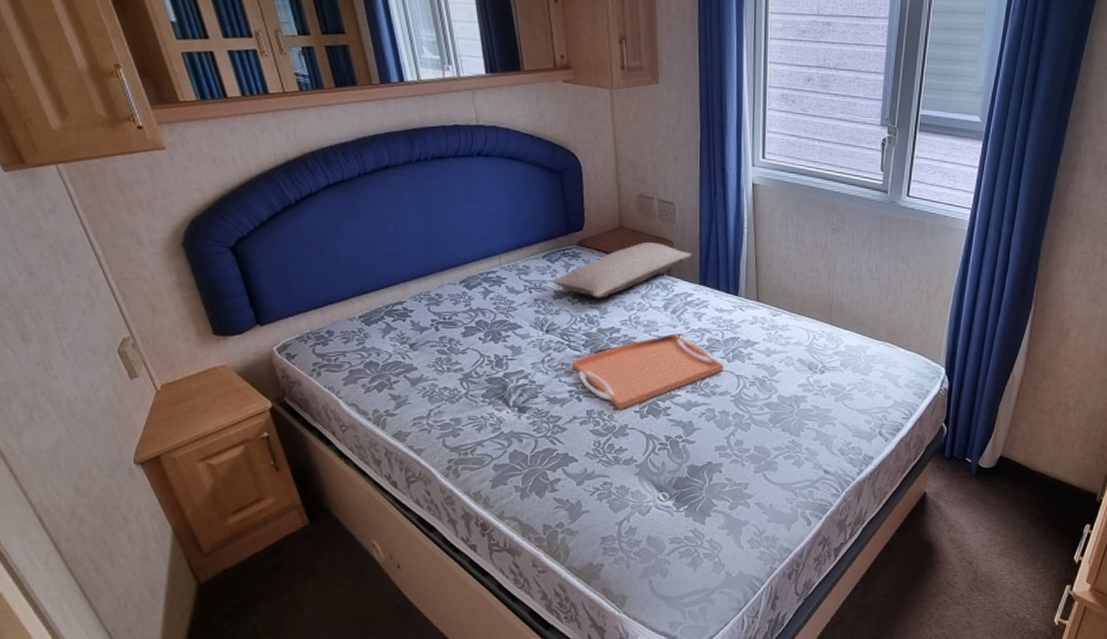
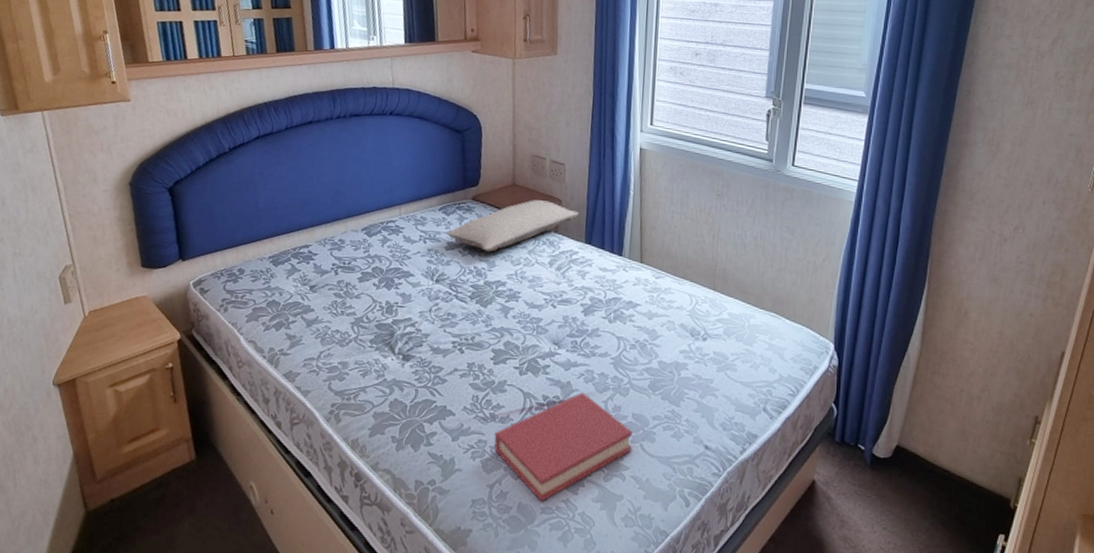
serving tray: present [571,333,723,410] -> none [456,290,605,365]
hardback book: none [619,430,756,533] -> present [494,392,633,502]

